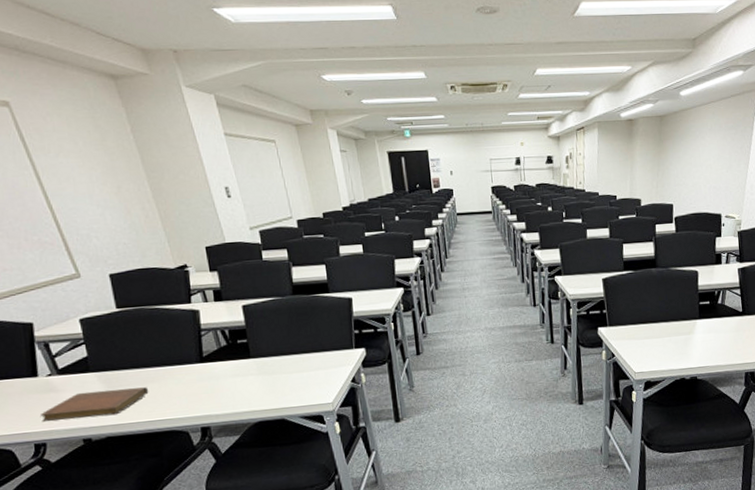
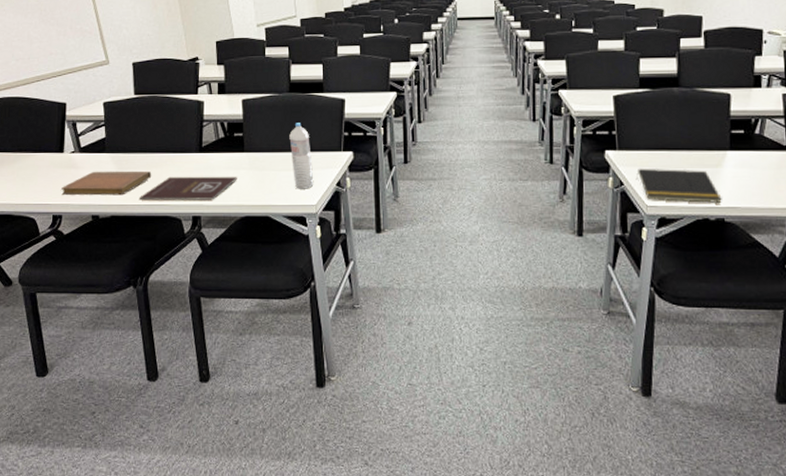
book: none [136,384,246,418] -> present [138,176,237,201]
water bottle: none [297,324,328,389] -> present [289,123,314,189]
notepad: none [624,338,694,367] -> present [635,168,722,203]

